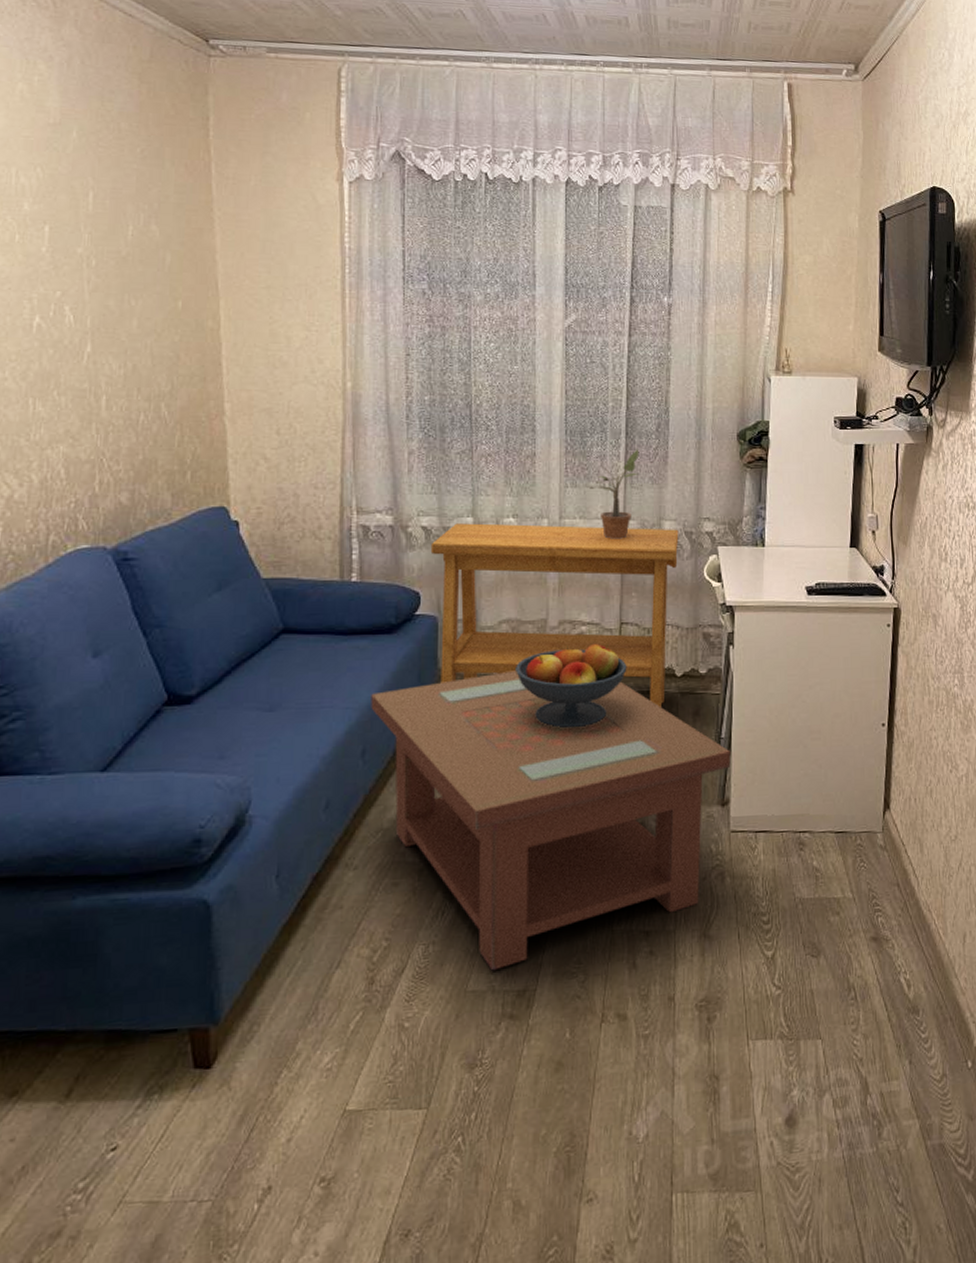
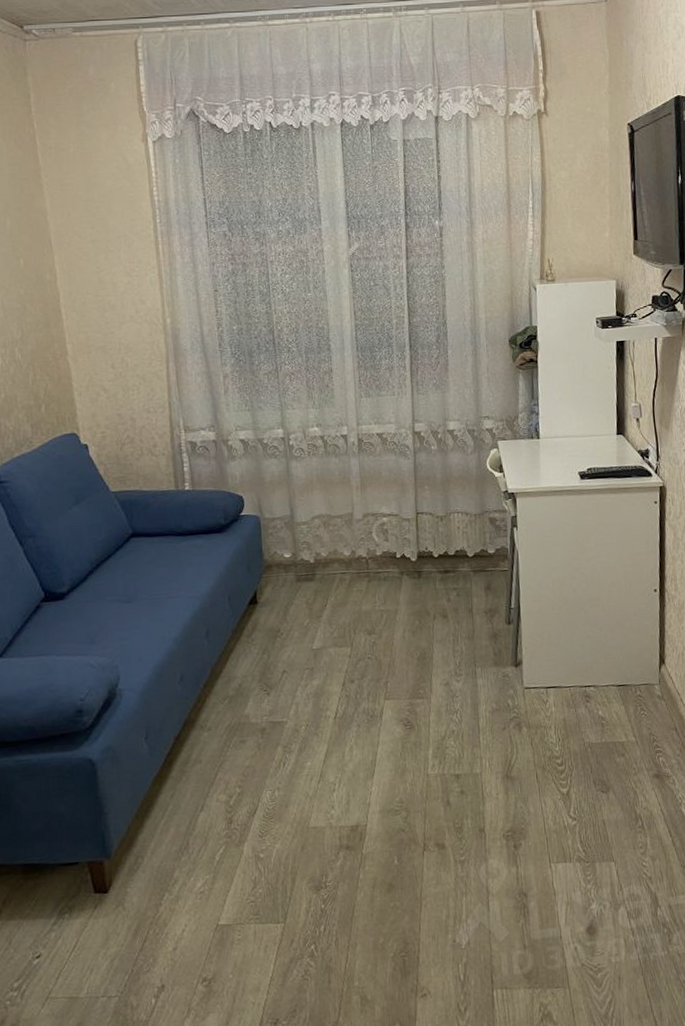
coffee table: present [371,670,731,971] -> none [209,558,521,811]
side table: present [430,523,679,707] -> none [248,428,463,584]
fruit bowl: present [516,643,627,729] -> none [329,531,425,606]
potted plant: present [589,448,639,539] -> none [381,358,423,441]

